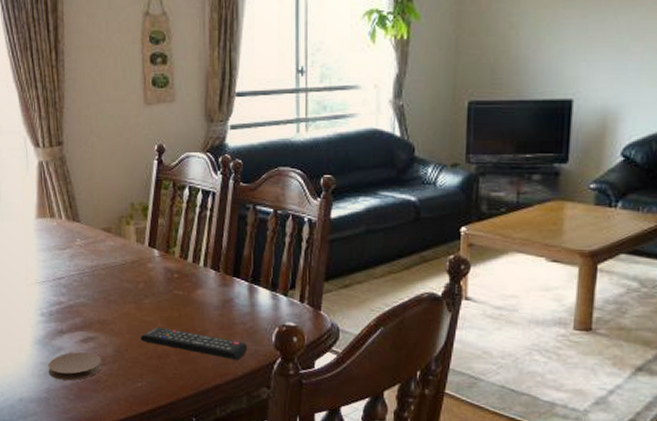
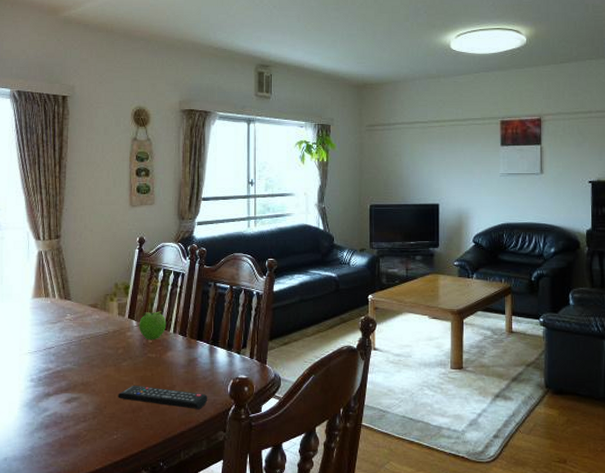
coaster: present [48,352,102,381] -> none [33,412,83,438]
fruit: none [162,239,195,275] -> present [139,311,167,340]

